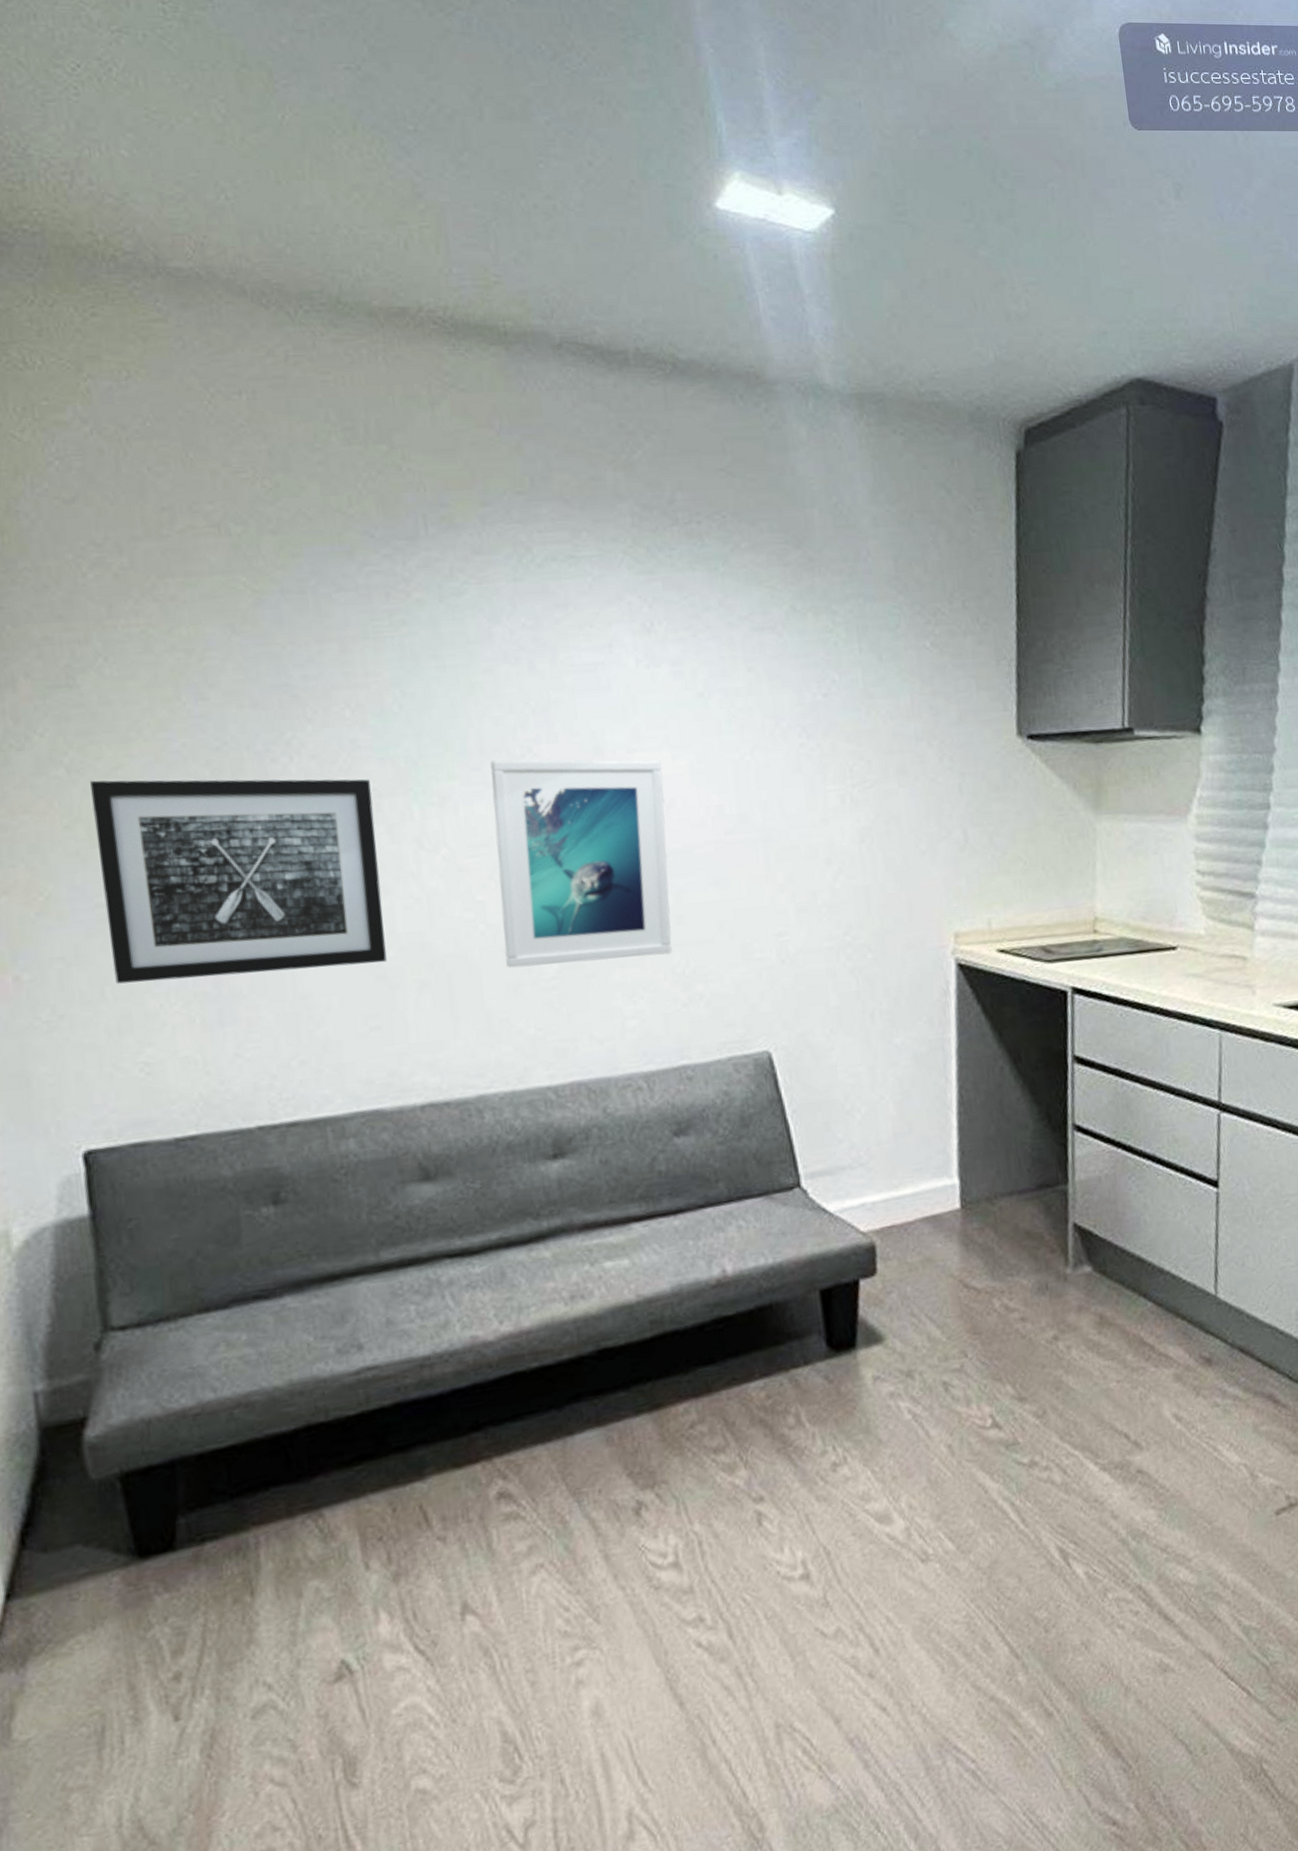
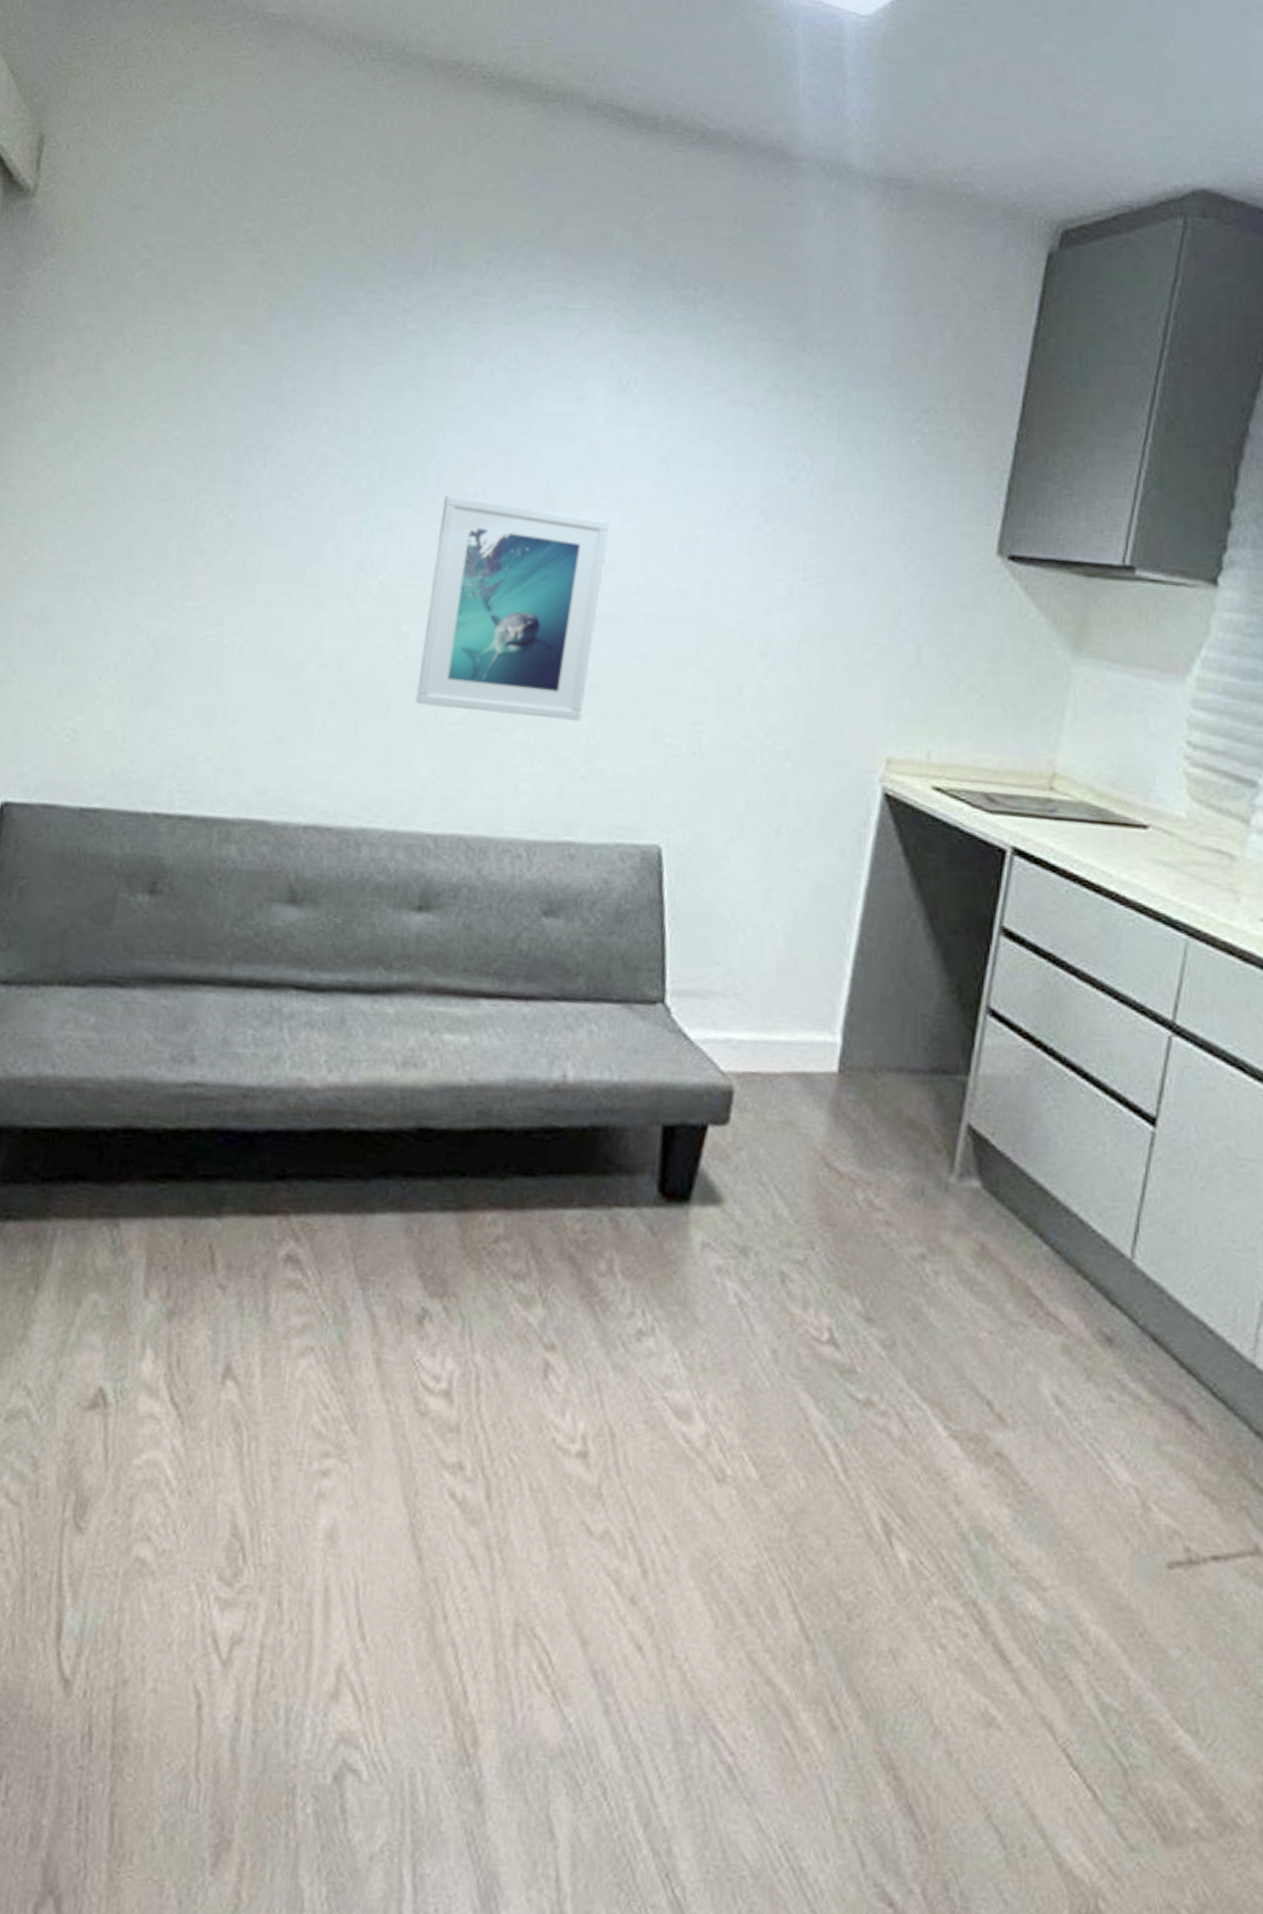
wall art: present [90,779,387,984] -> none [67,458,330,676]

